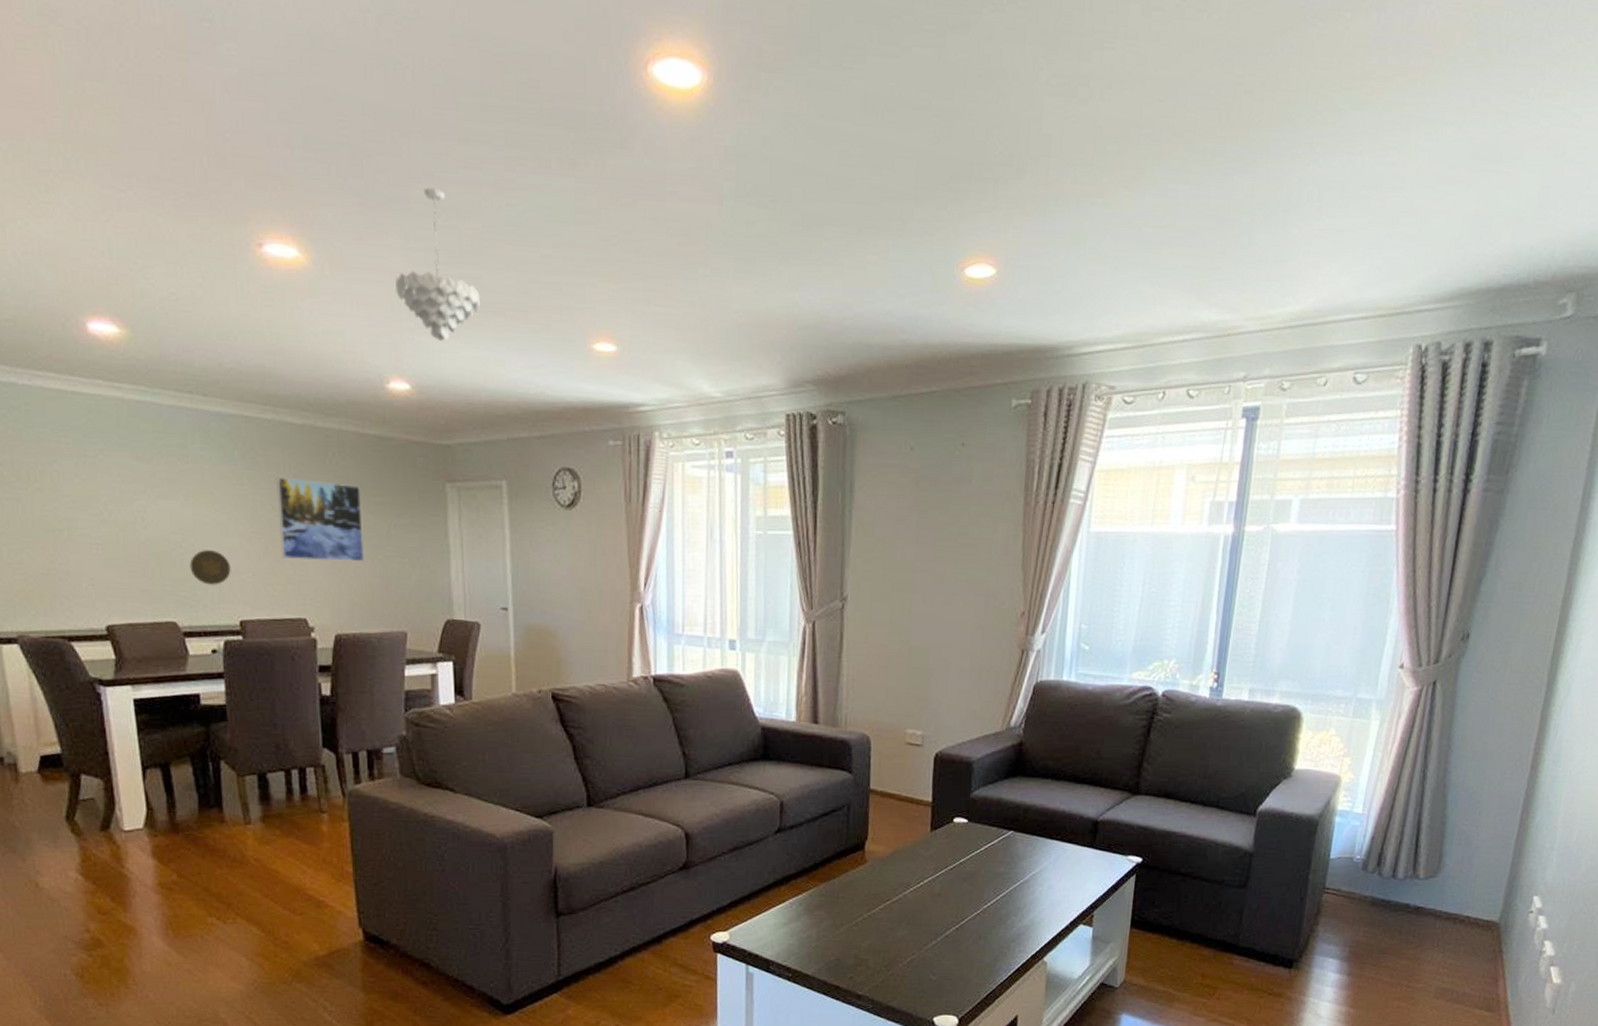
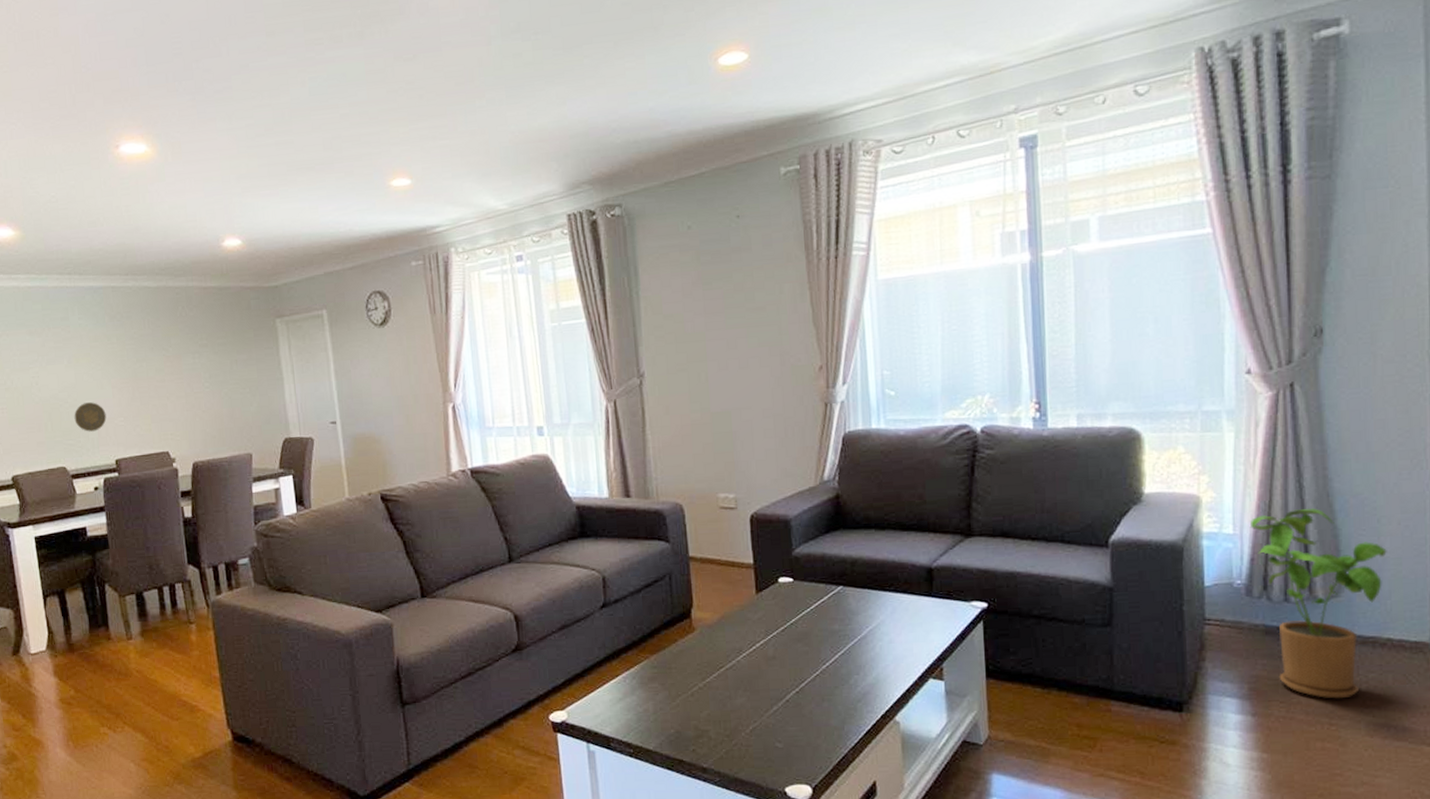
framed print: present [276,476,365,562] -> none [138,331,213,401]
pendant light: present [394,187,480,341] -> none [223,76,293,200]
house plant: none [1375,796,1481,965] -> present [1249,507,1387,699]

